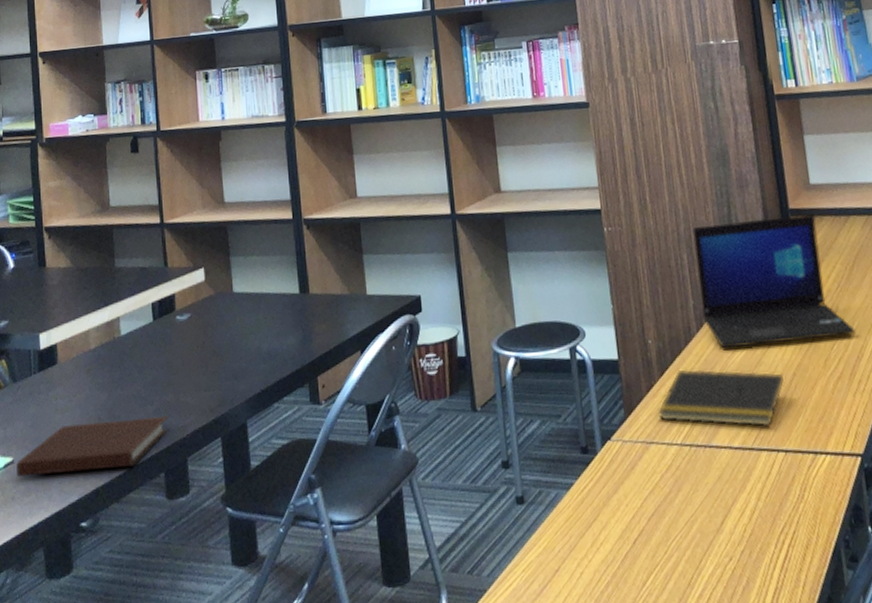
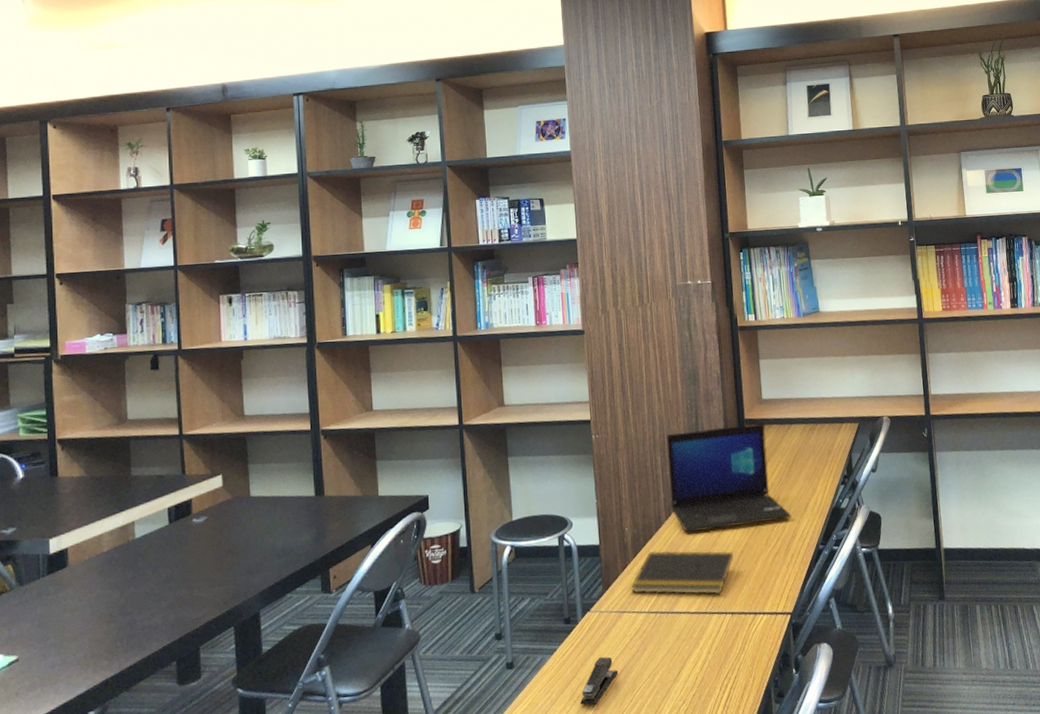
notebook: present [16,415,169,477] -> none [21,609,182,674]
stapler: none [604,496,649,556] -> present [580,656,619,706]

